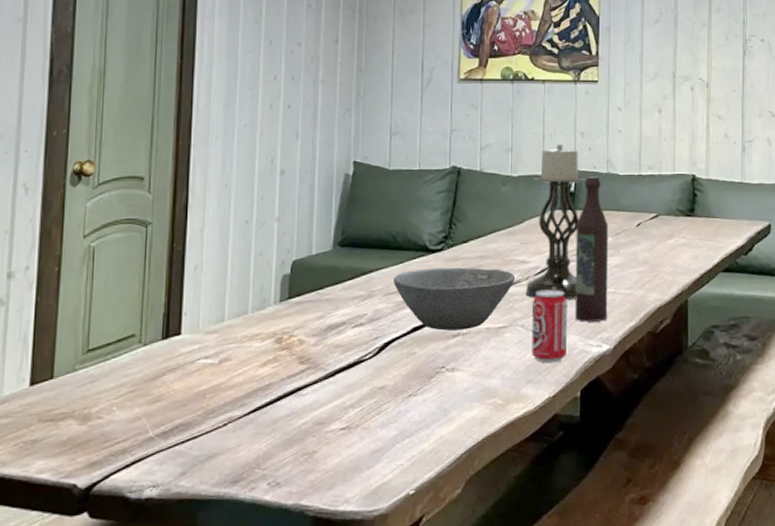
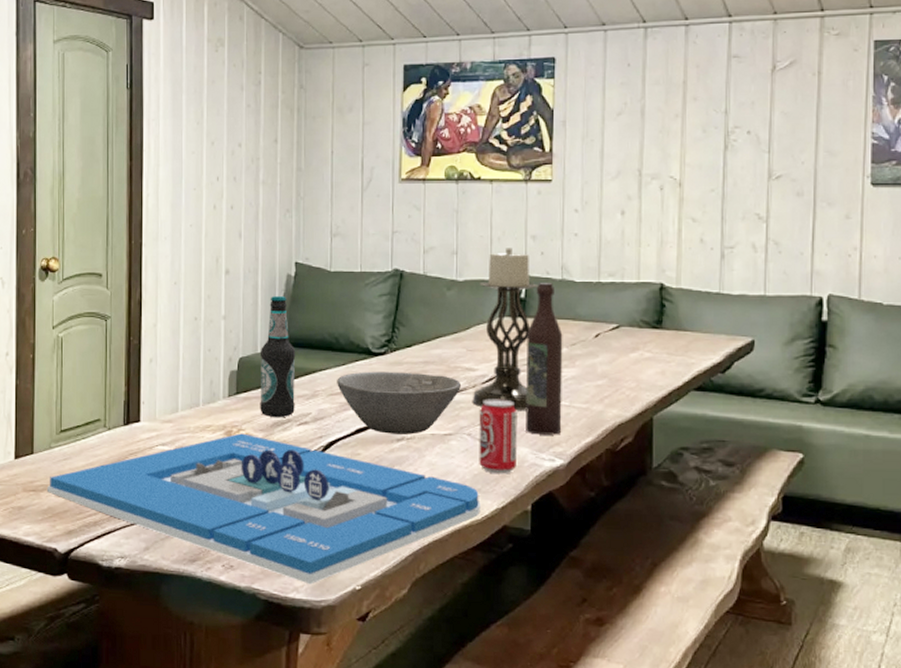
architectural model: none [67,339,533,495] -> present [46,433,481,585]
bottle: none [313,195,352,322] -> present [260,295,296,418]

